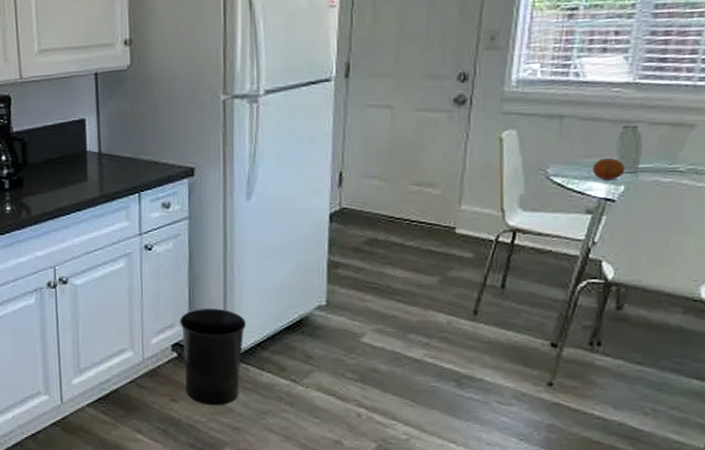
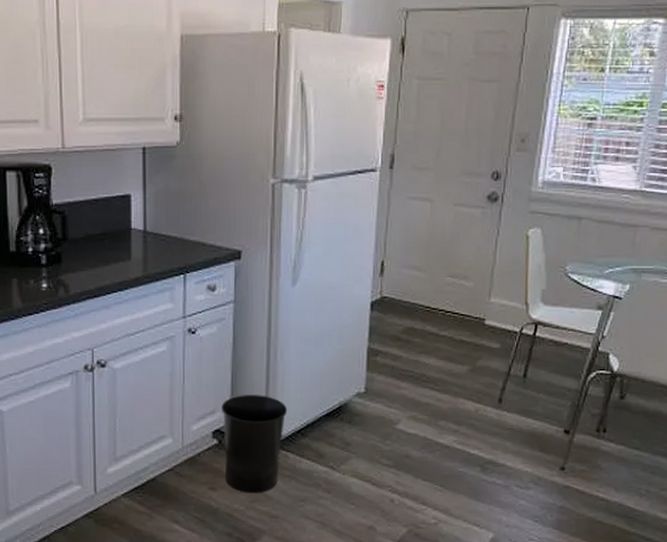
fruit: present [592,157,625,180] -> none [603,258,631,278]
vase: present [615,125,643,174] -> none [623,229,646,274]

